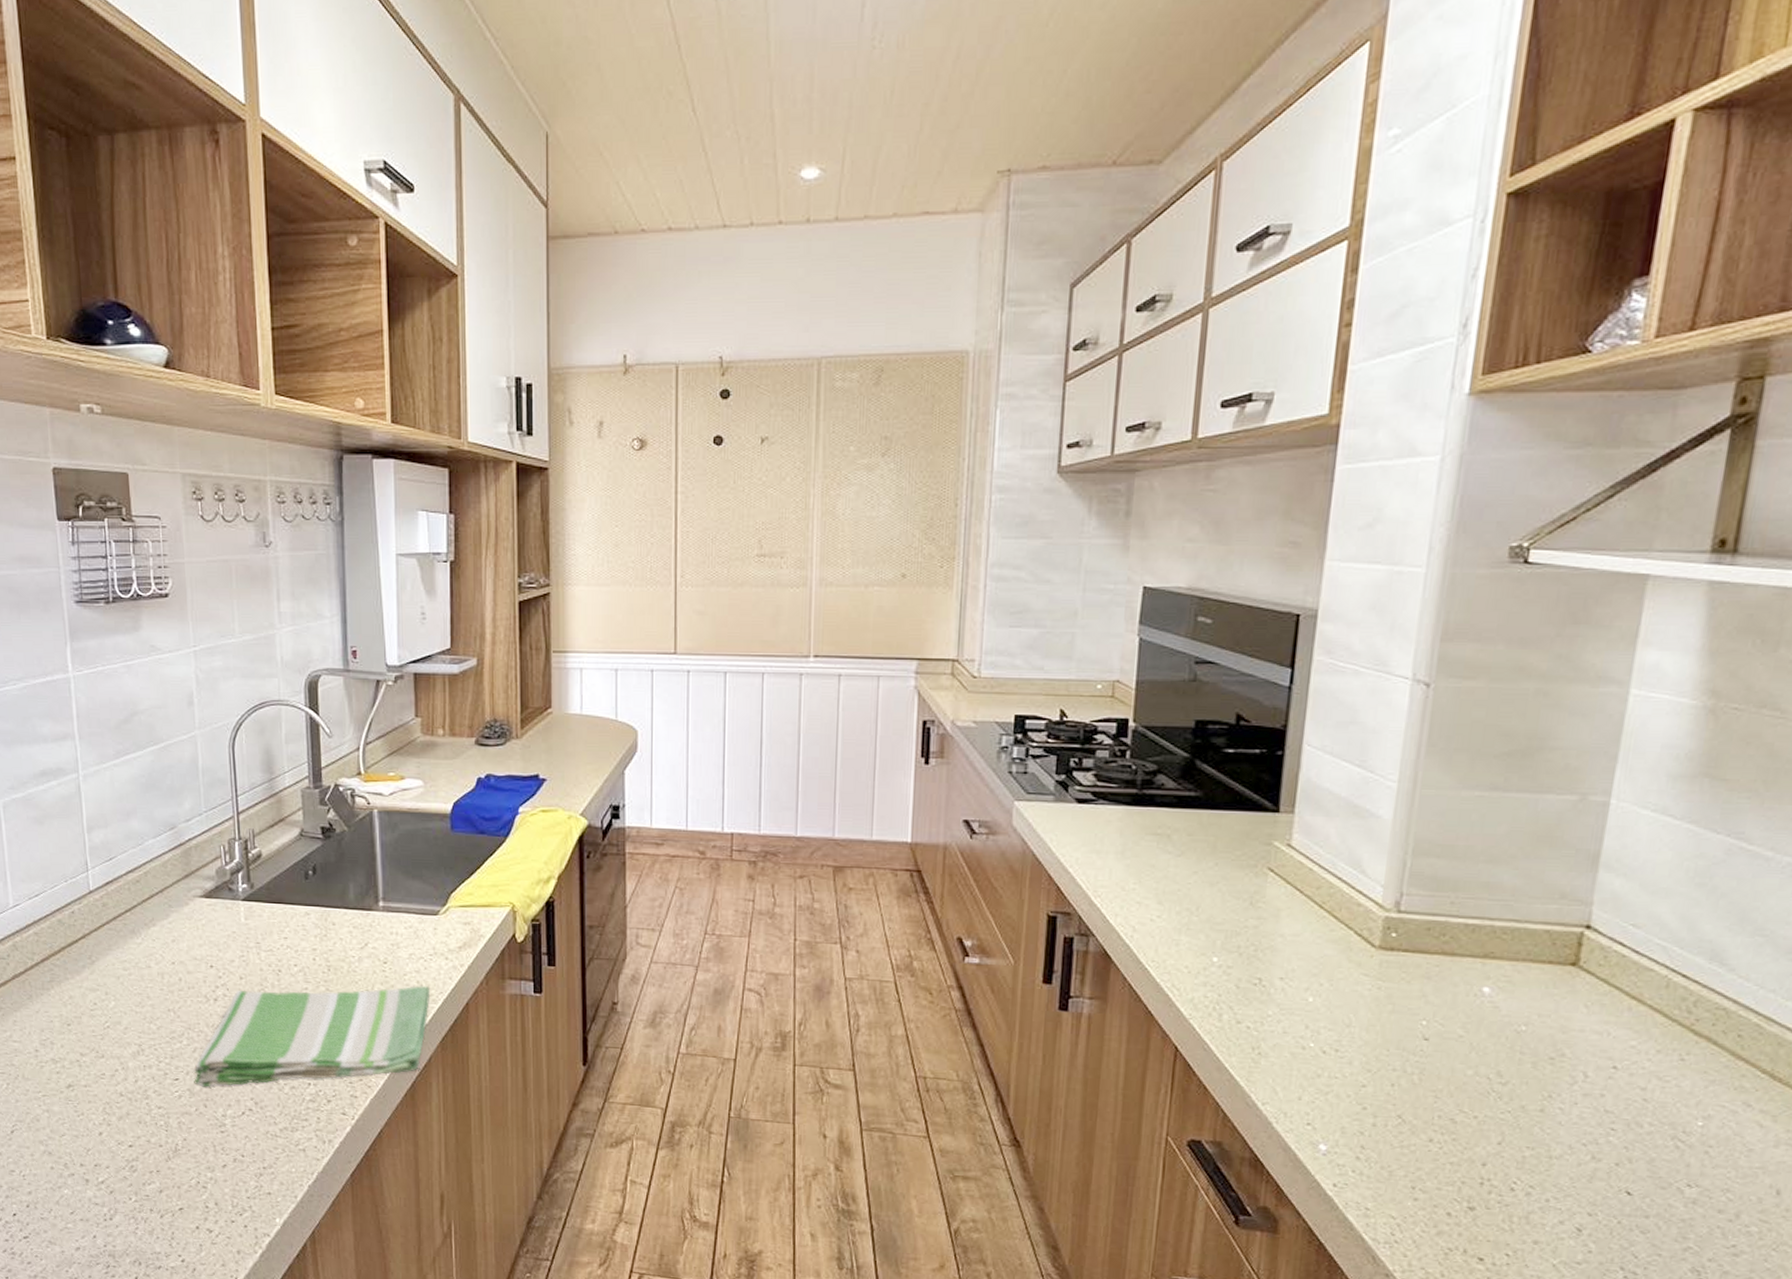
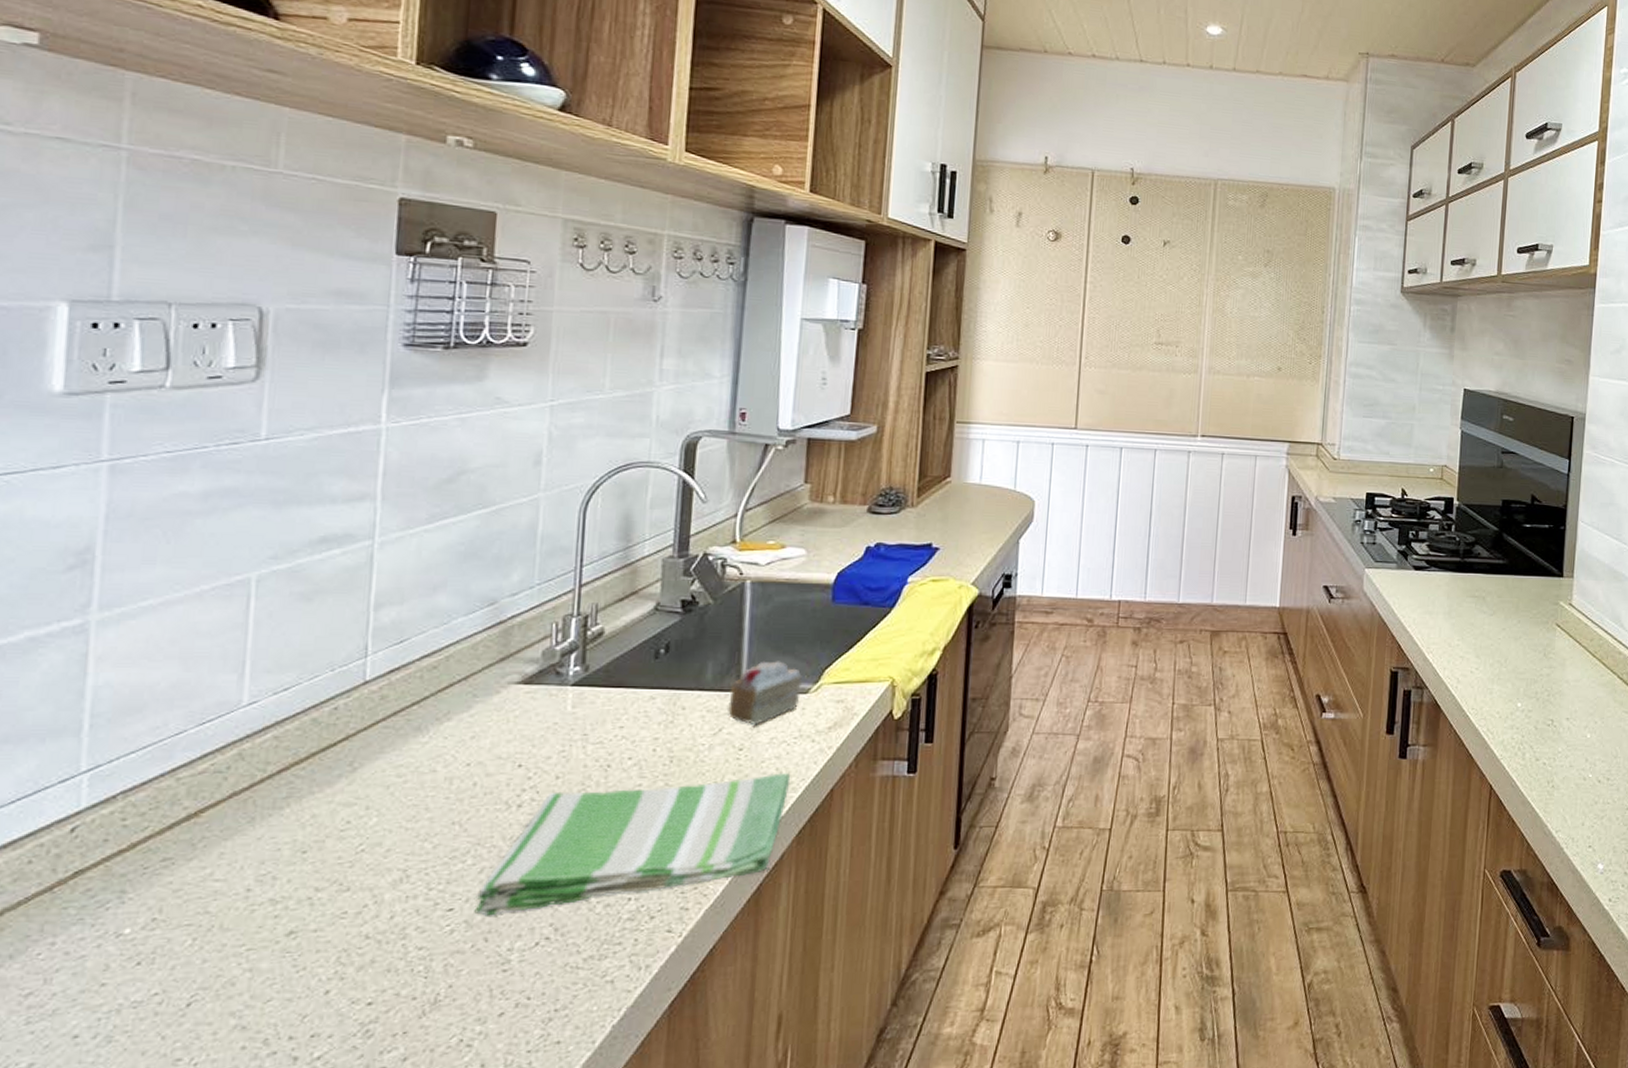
cake slice: none [370,884,432,942] -> present [728,661,802,726]

